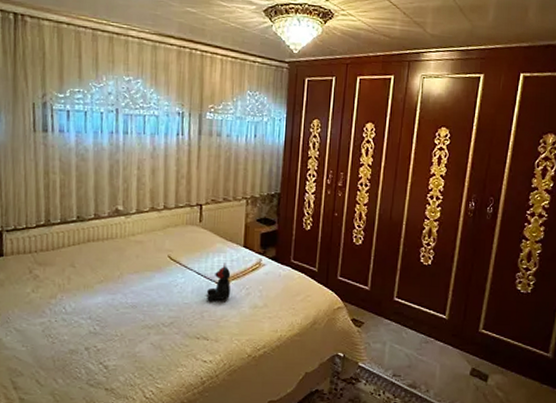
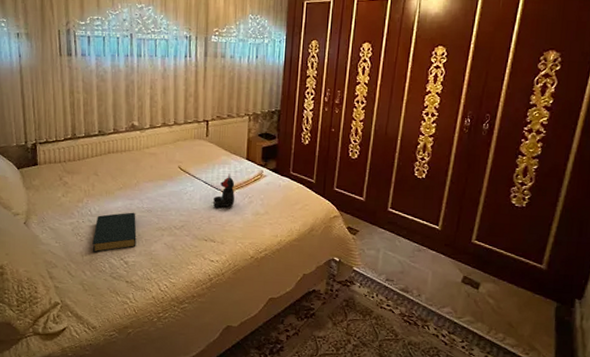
hardback book: none [66,308,119,356] -> present [92,212,137,253]

